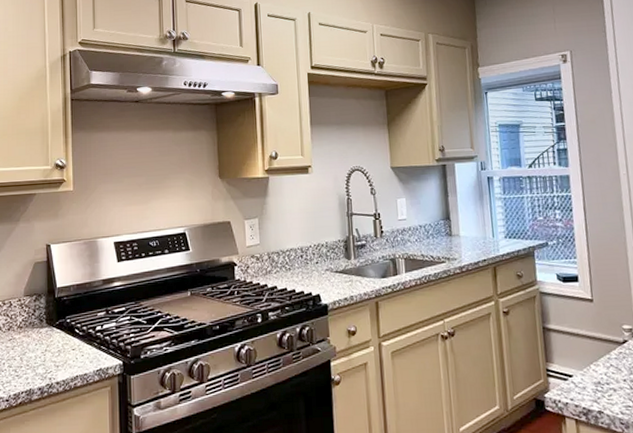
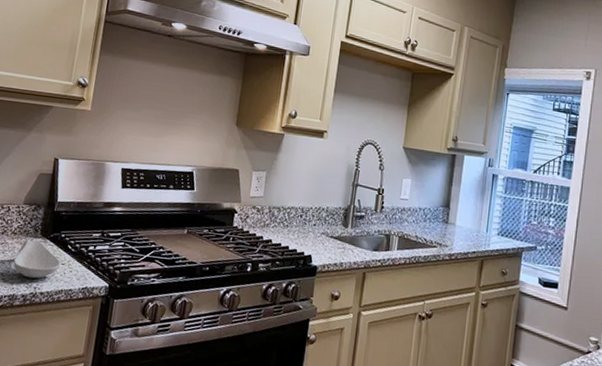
spoon rest: none [24,329,72,370] -> present [13,239,61,279]

